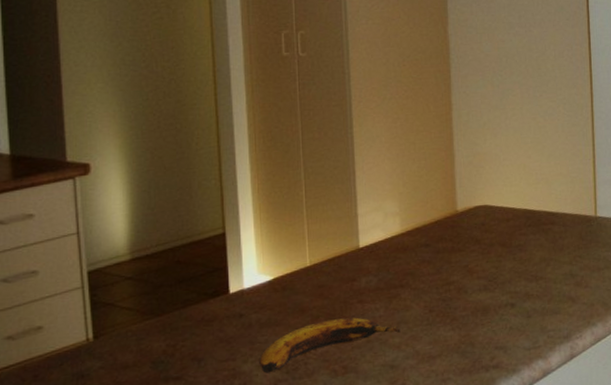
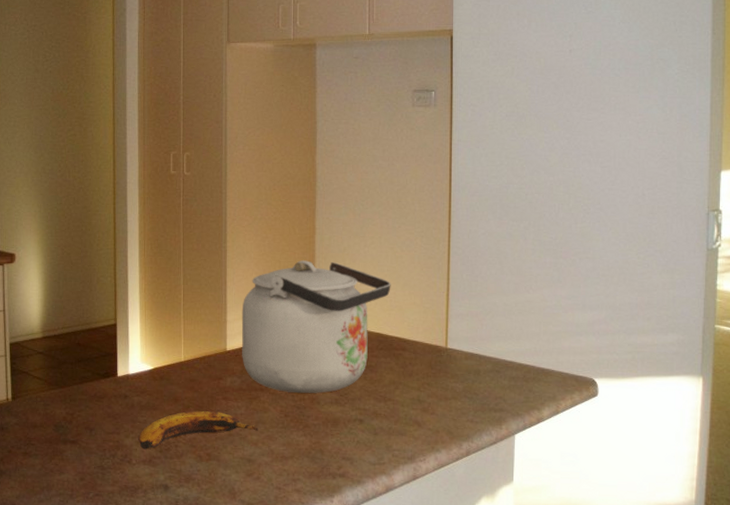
kettle: none [374,138,536,285] -> present [241,260,391,394]

